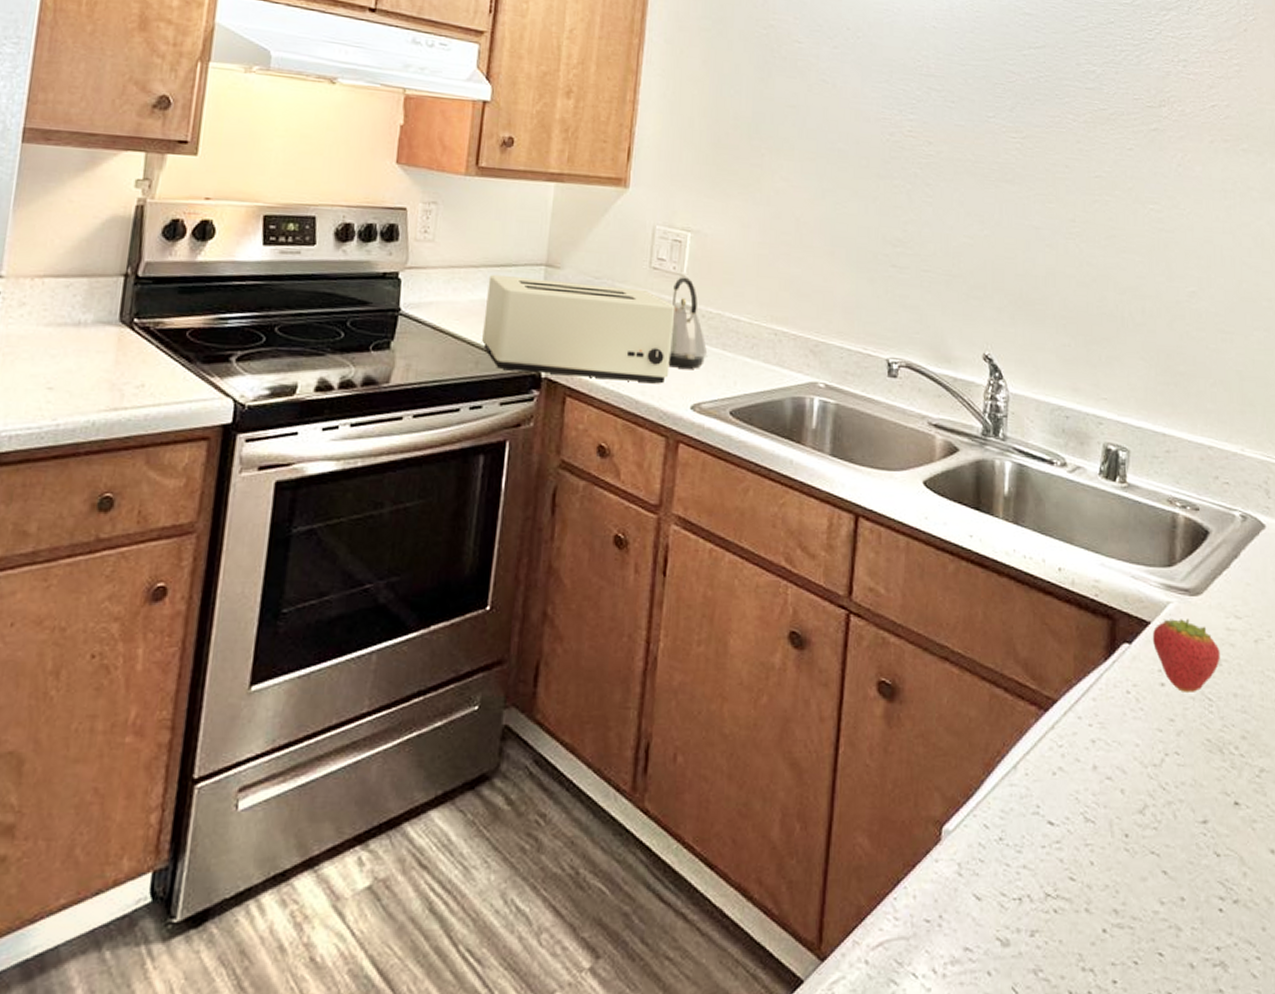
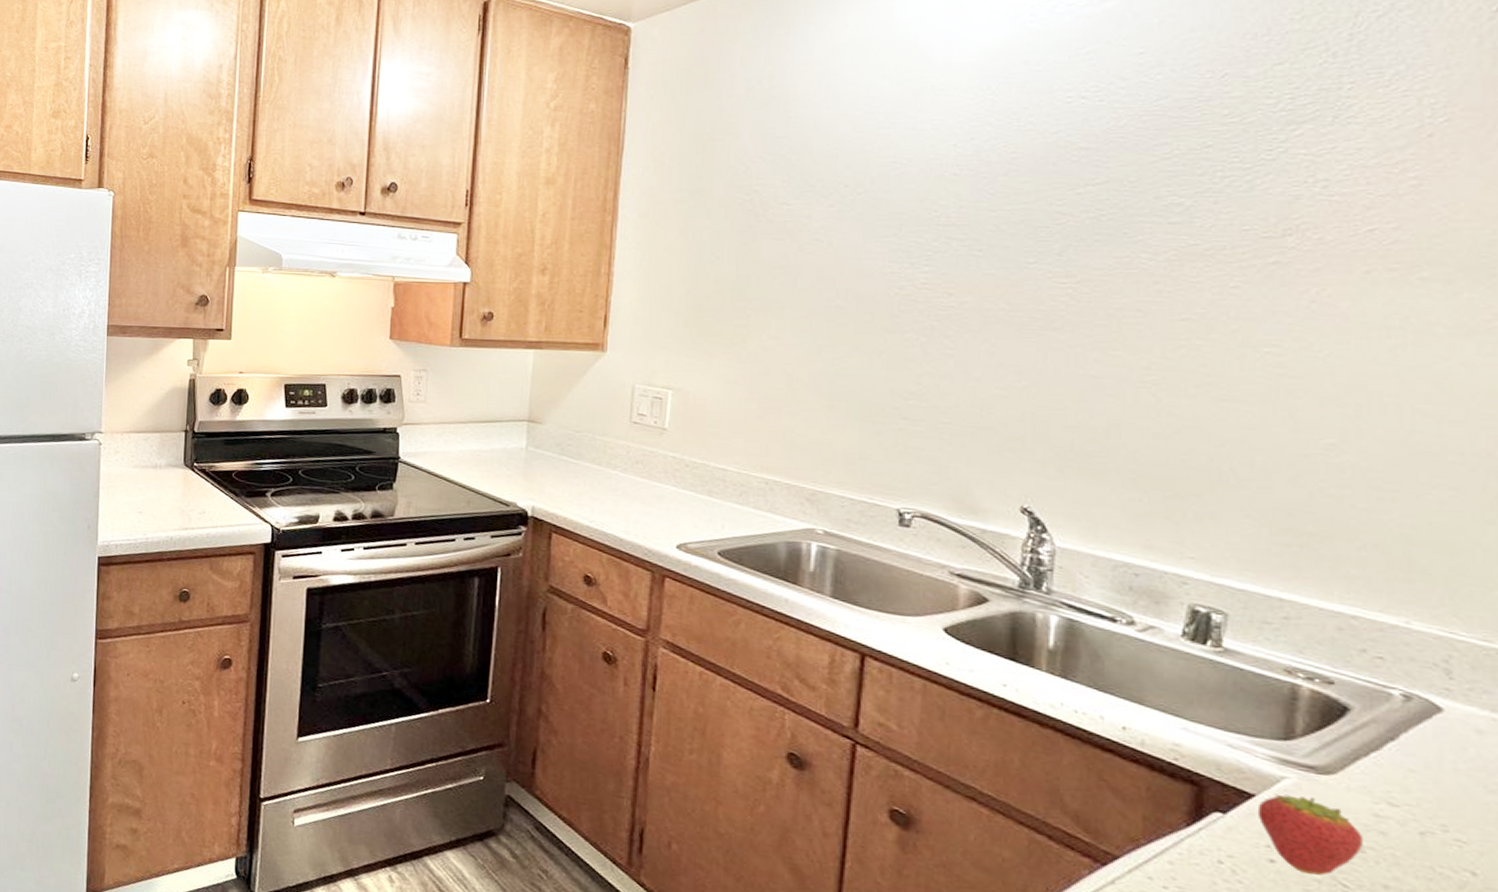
toaster: present [482,274,675,384] -> none [472,428,658,525]
kettle: present [668,276,708,369] -> none [652,430,693,513]

